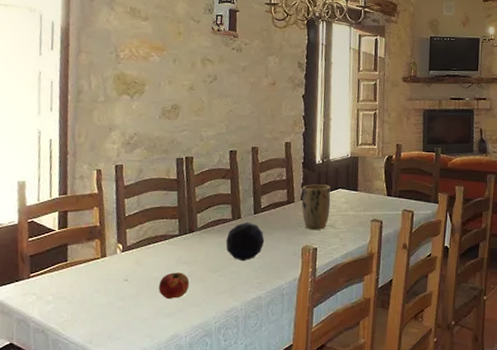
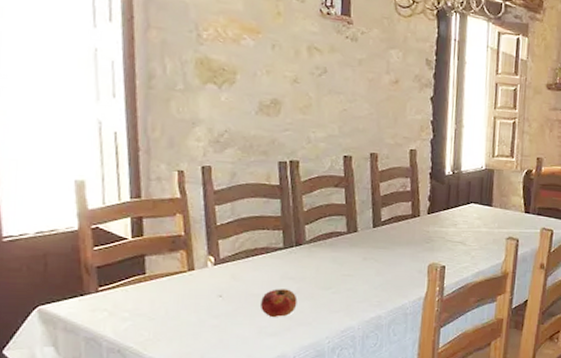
decorative orb: present [226,222,265,262] -> none [340,235,386,279]
plant pot: present [301,184,331,230] -> none [428,197,462,247]

